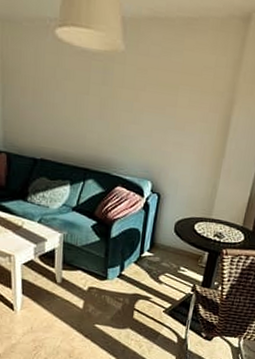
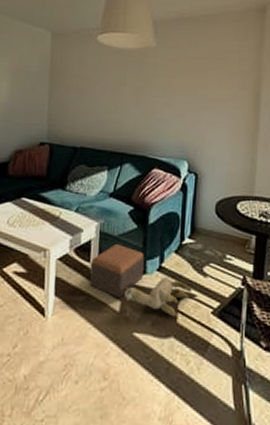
footstool: none [54,254,106,298] -> present [89,244,144,299]
plush toy: none [87,282,148,314] -> present [124,276,192,317]

